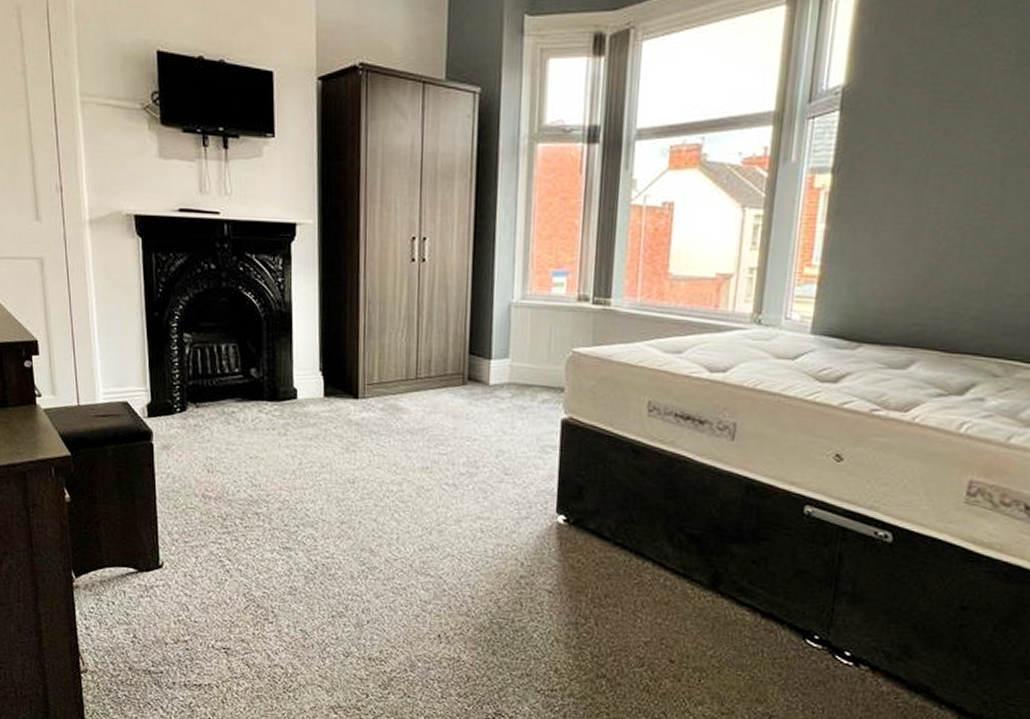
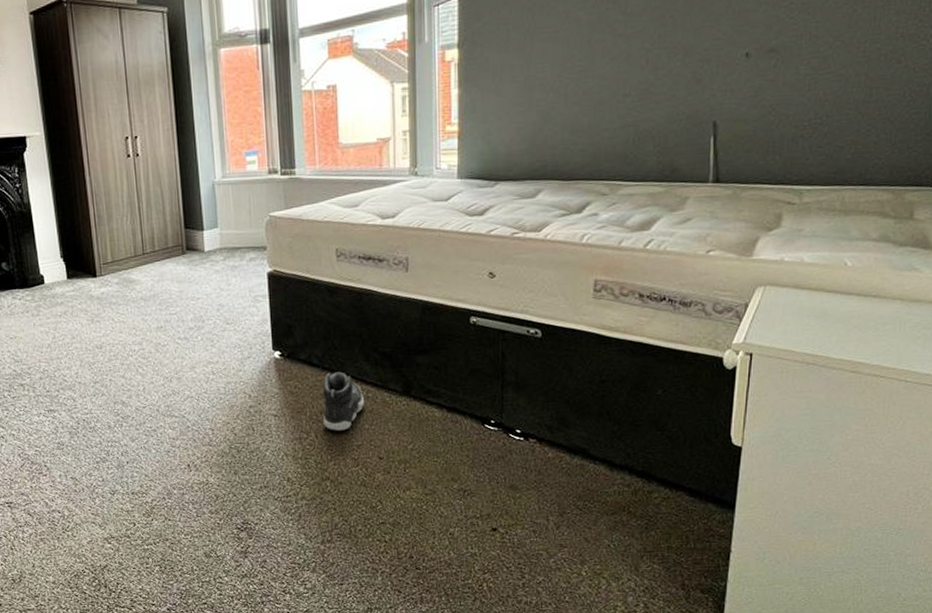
sneaker: none [607,549,660,622] -> present [322,372,364,431]

